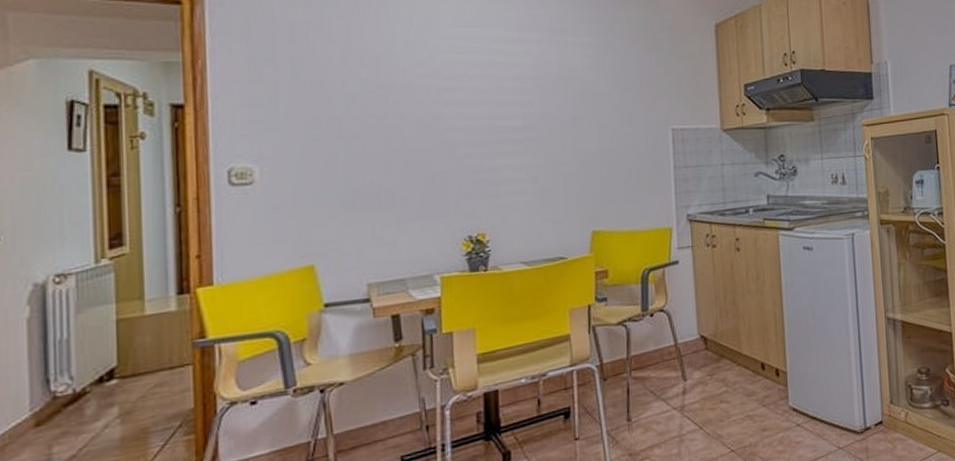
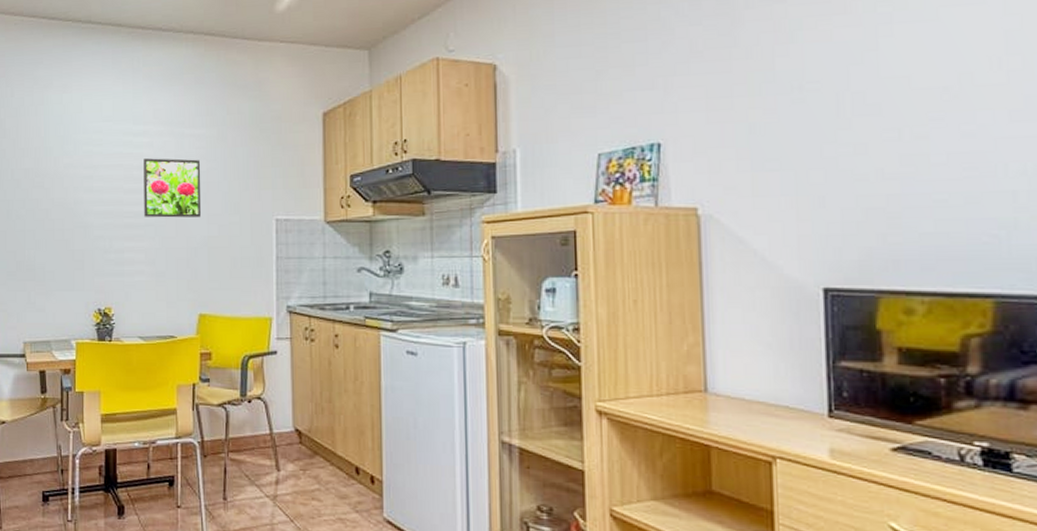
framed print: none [519,67,591,132] -> present [143,158,202,218]

